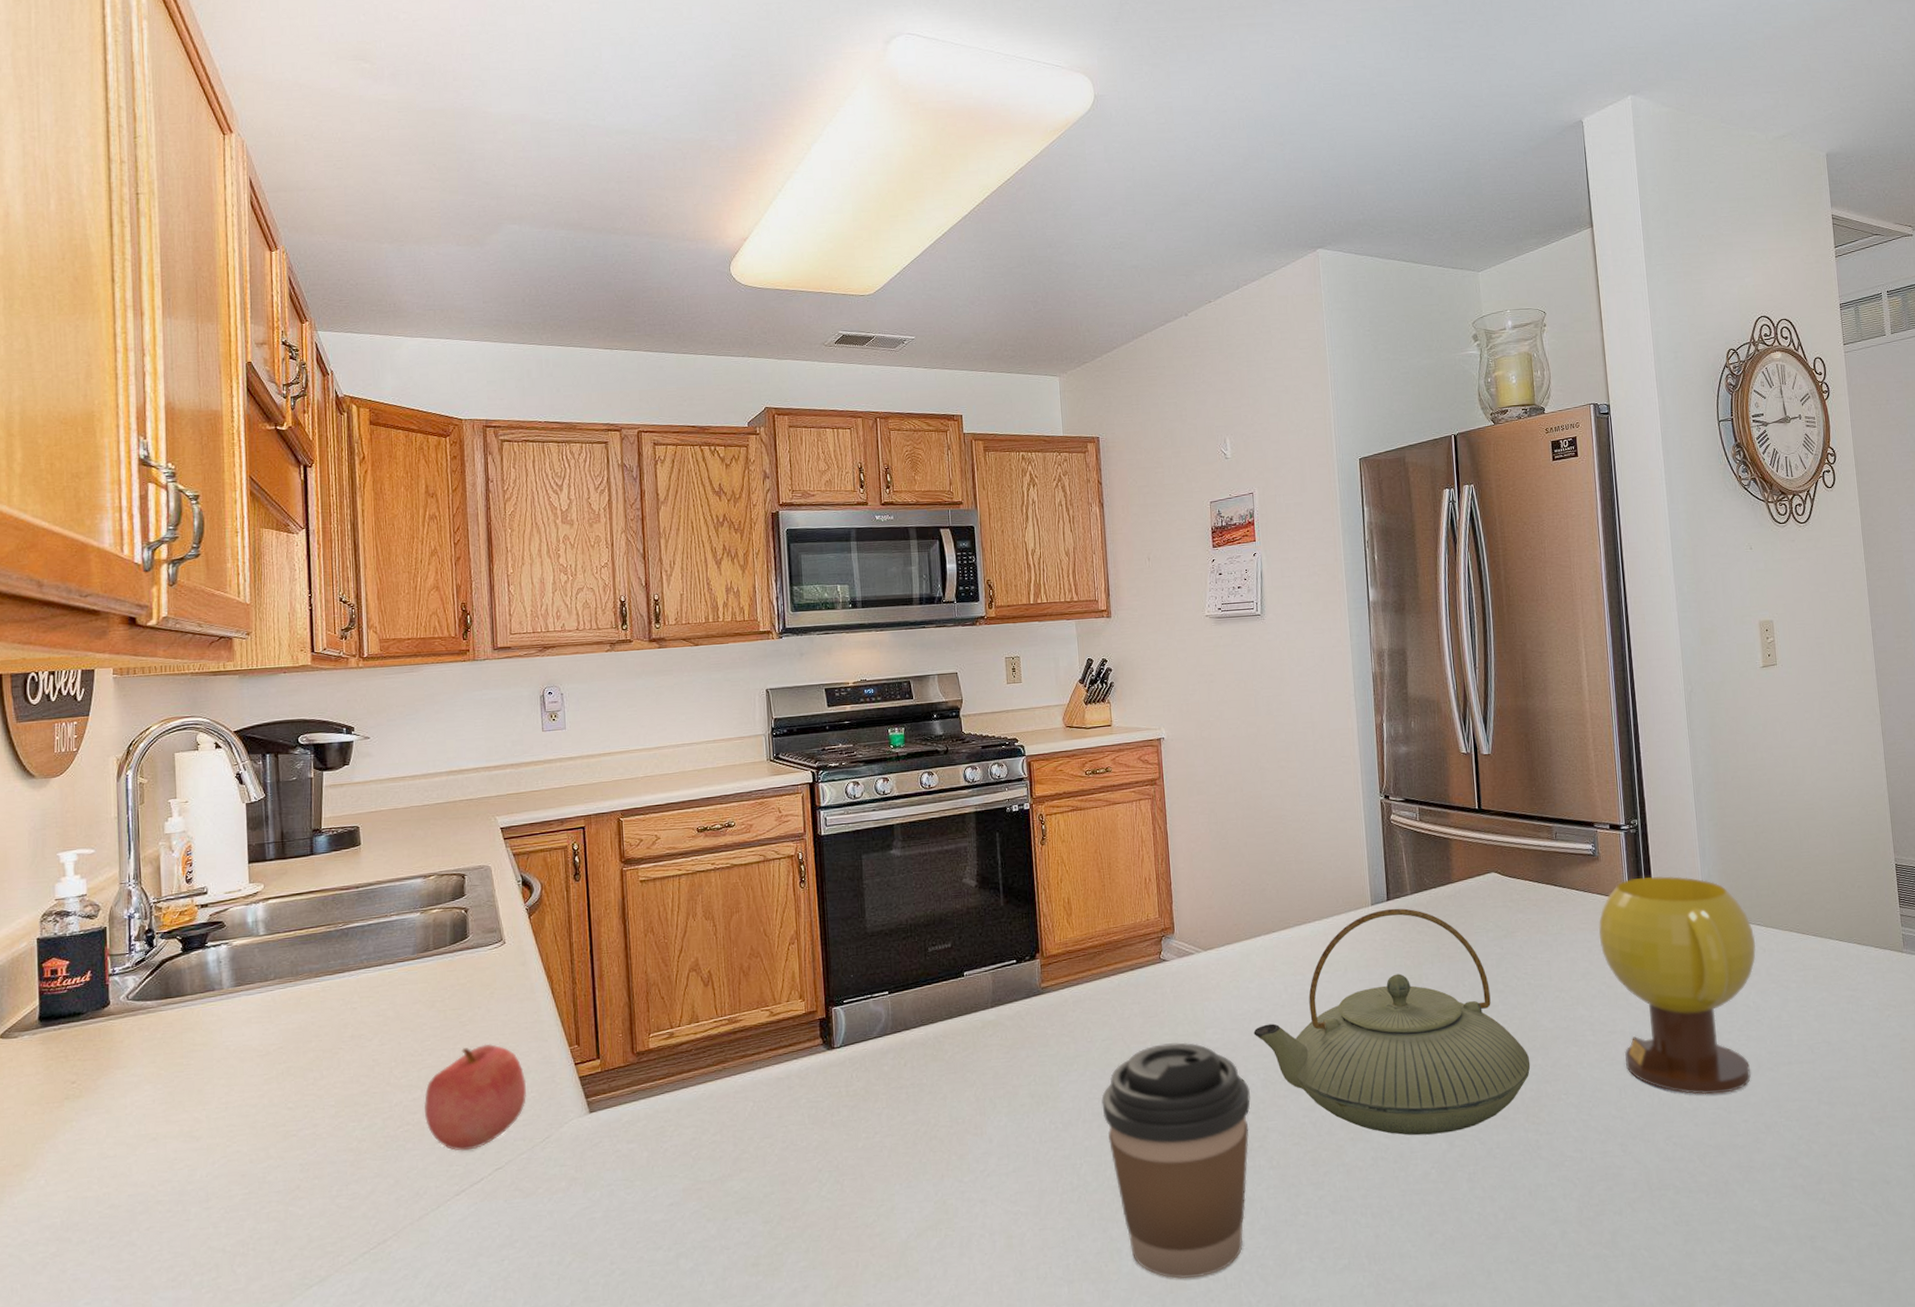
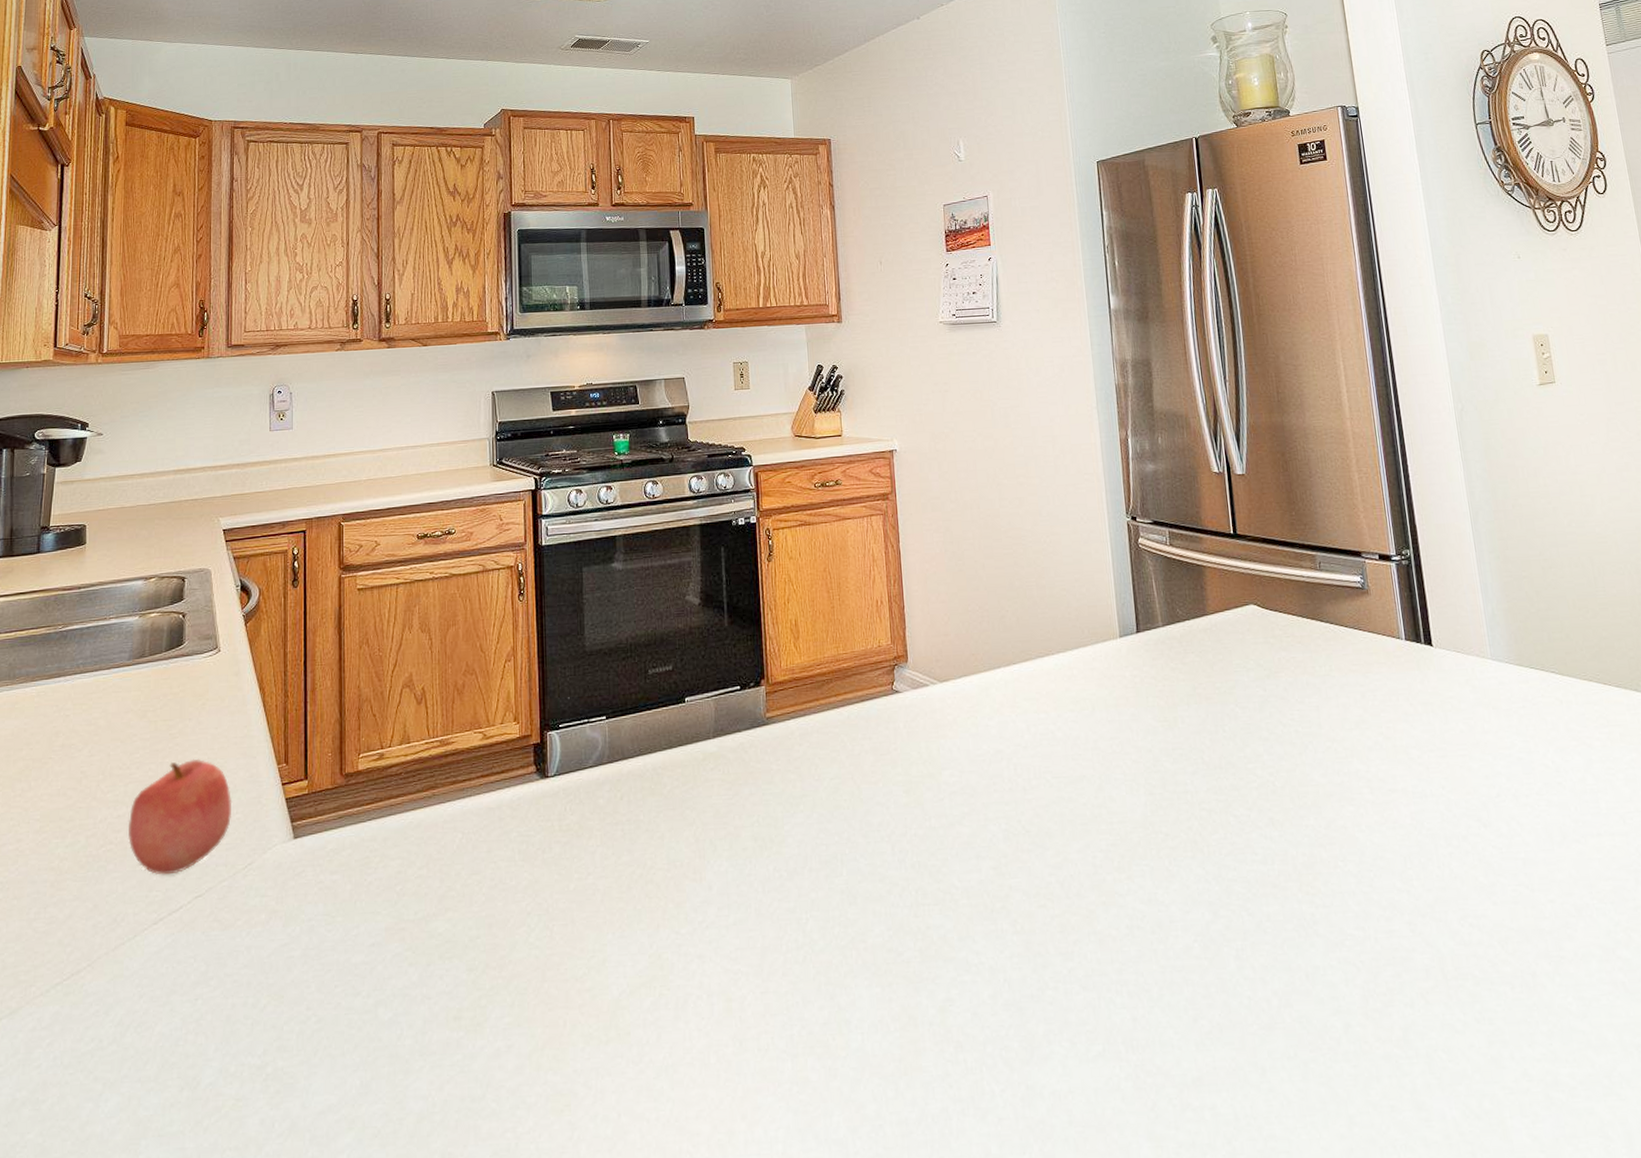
coffee cup: present [1101,1042,1251,1279] -> none [829,784,991,1059]
teapot: present [1253,908,1531,1136] -> none [993,641,1302,902]
mug: present [1598,876,1756,1095] -> none [1371,614,1555,868]

